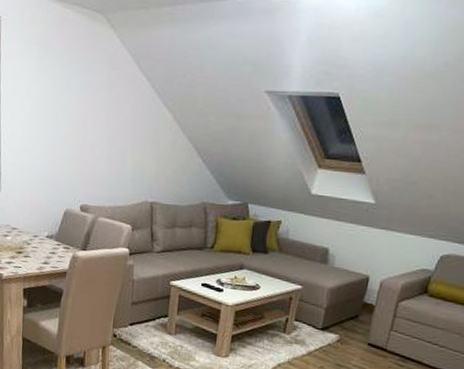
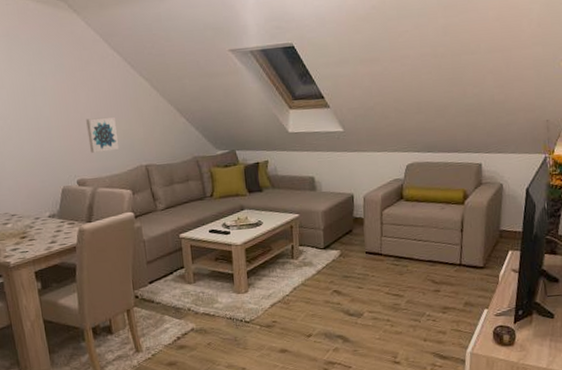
wall art: none [99,143,130,181] -> present [86,116,120,153]

